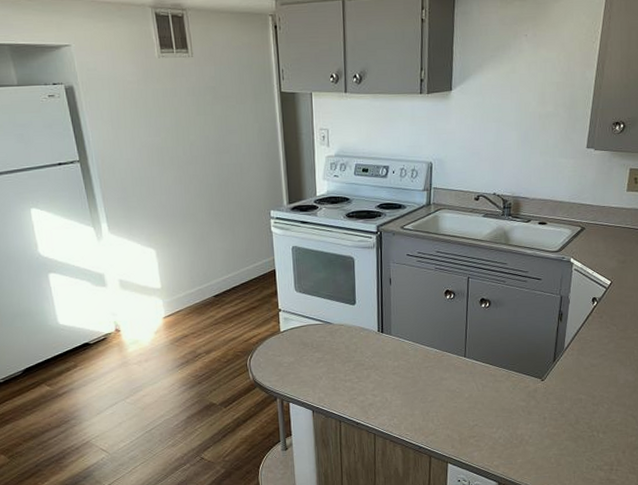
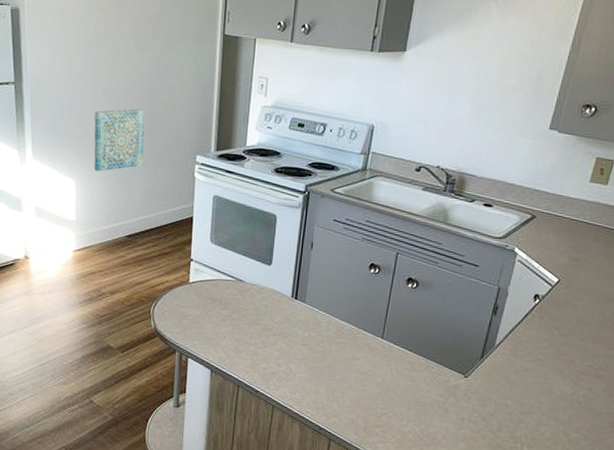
wall art: none [165,172,220,238] -> present [94,109,145,172]

